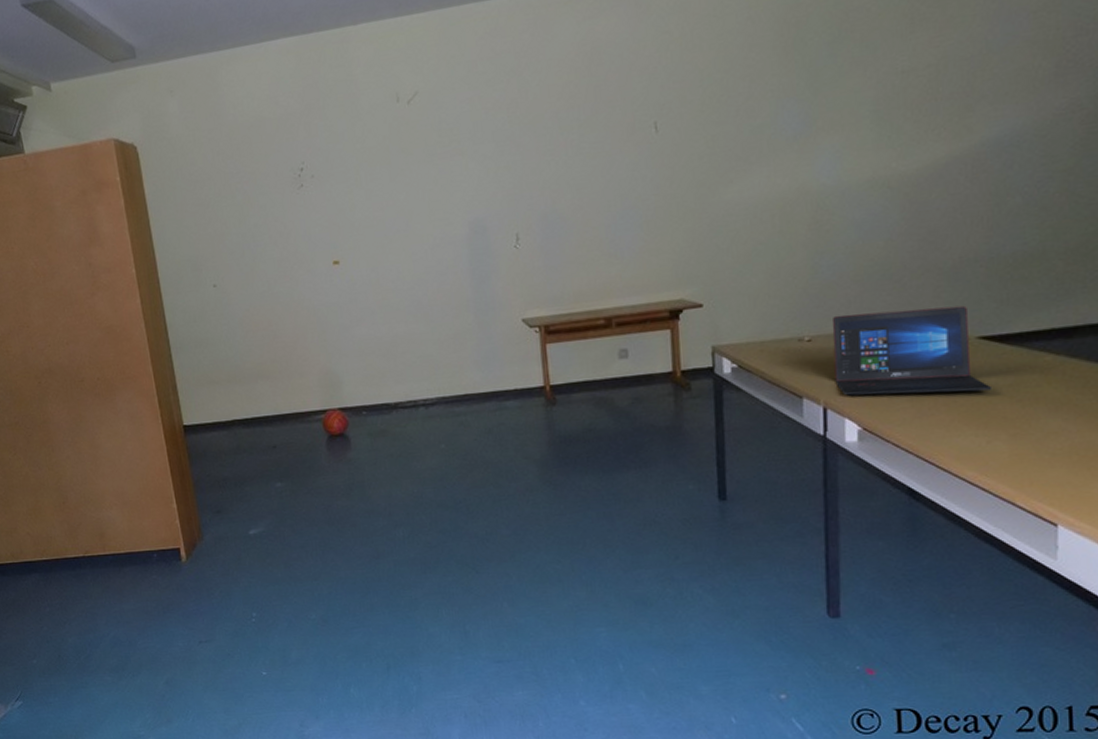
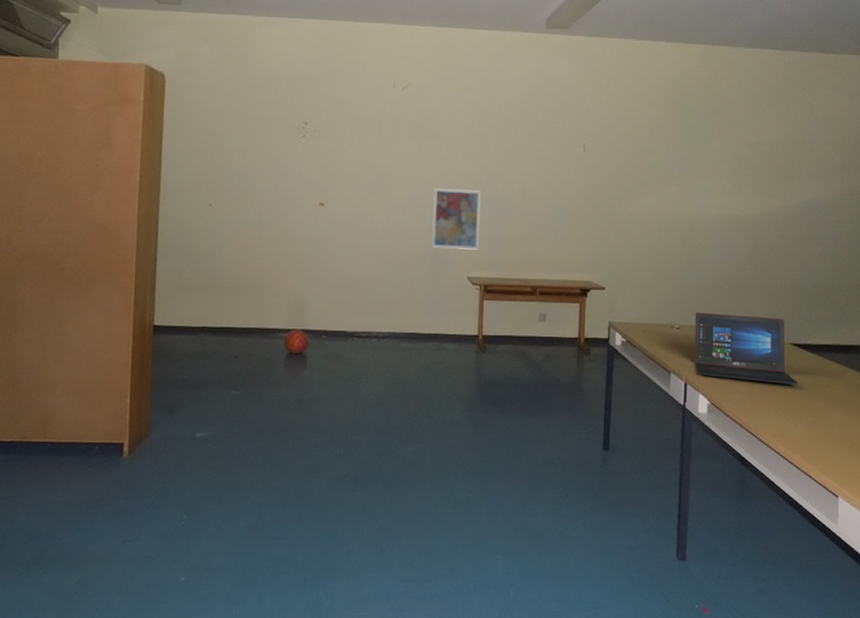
wall art: none [466,210,531,291] -> present [431,188,481,250]

